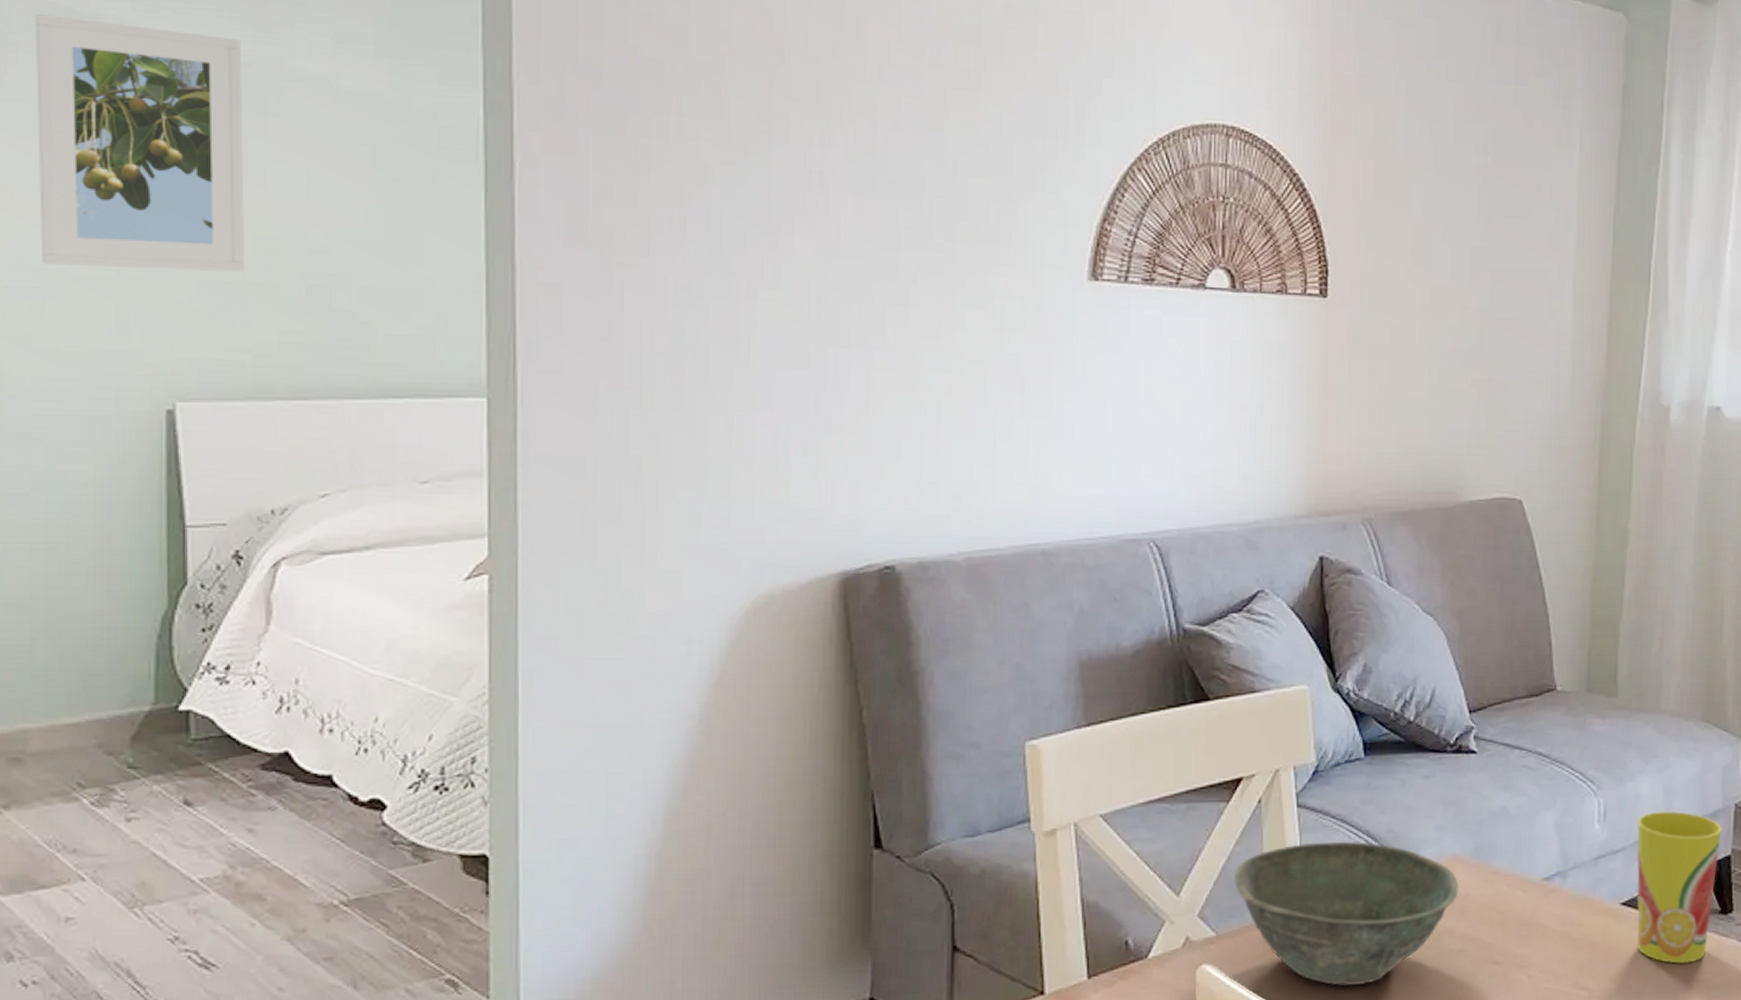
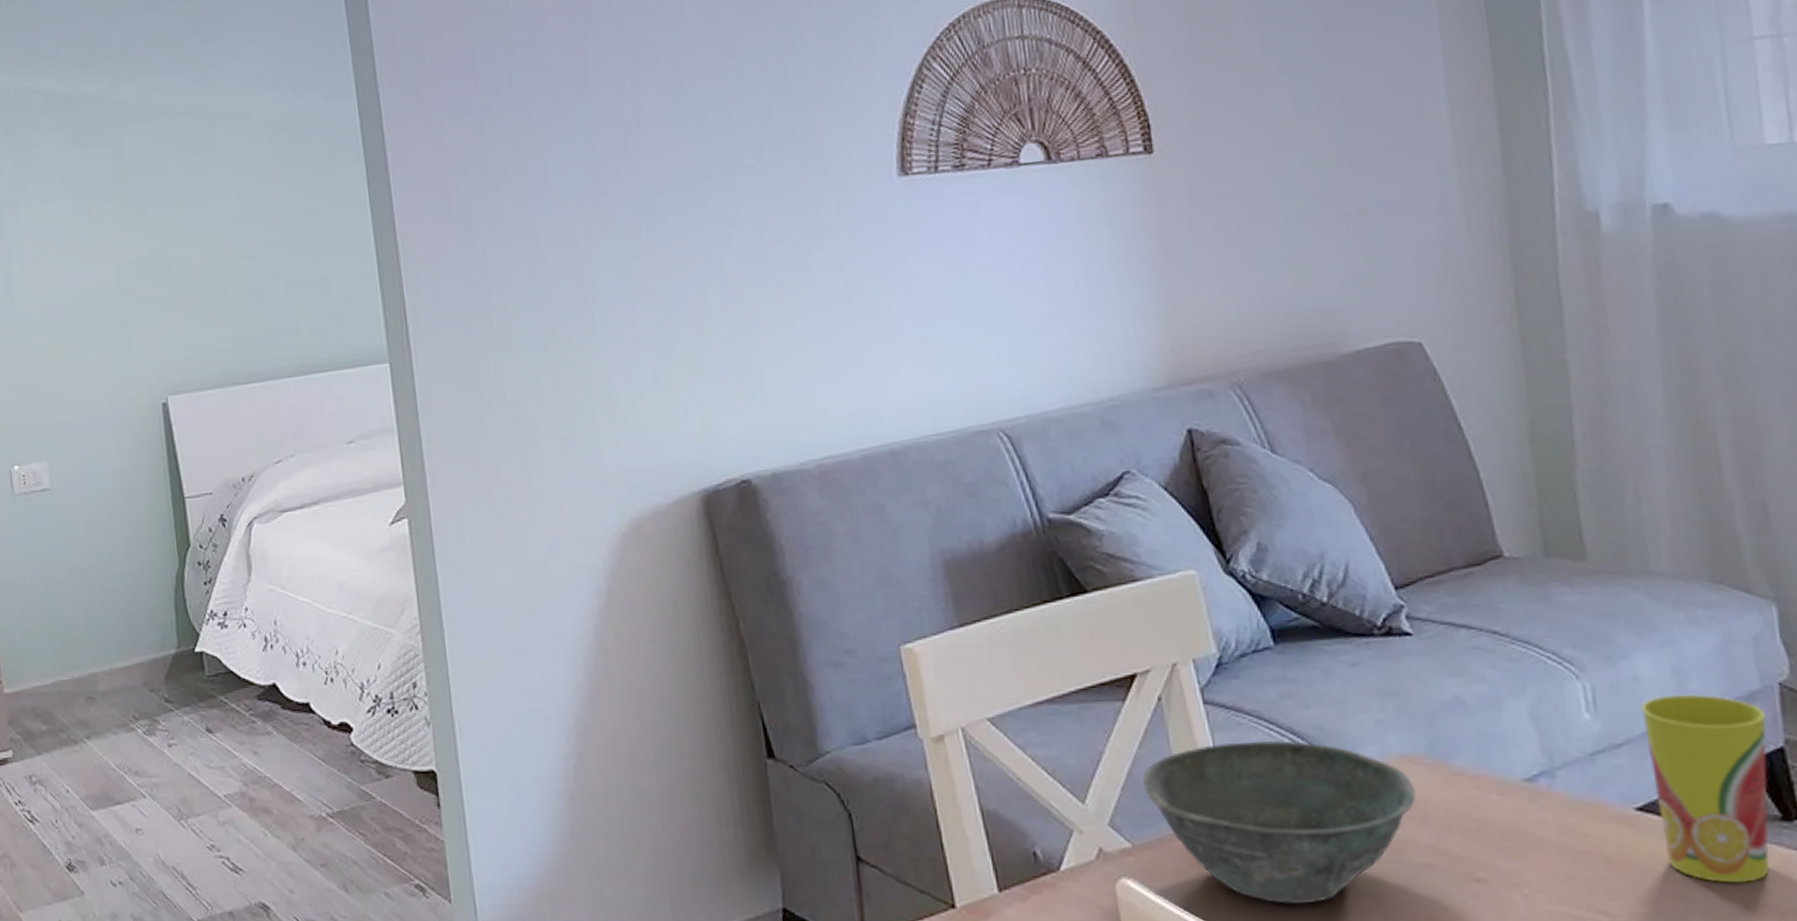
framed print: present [34,14,244,272] -> none [47,94,203,298]

